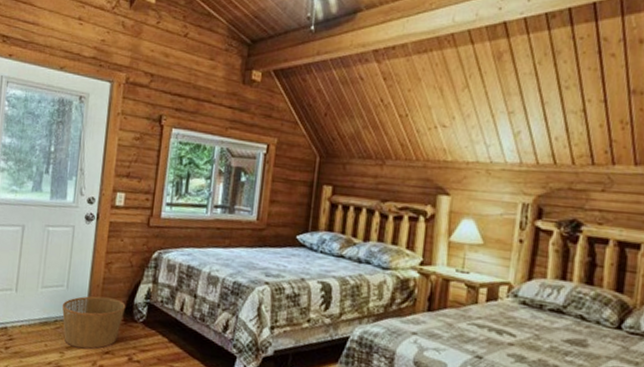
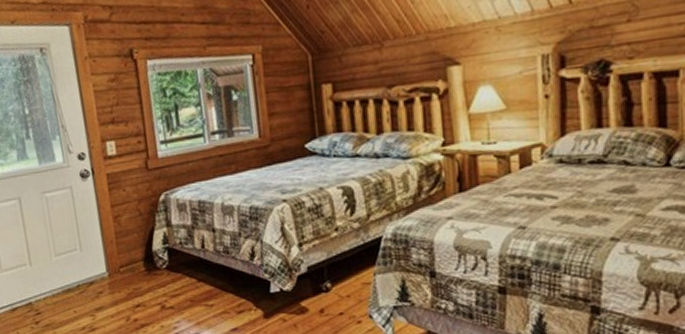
basket: present [62,296,126,349] -> none [80,251,146,308]

